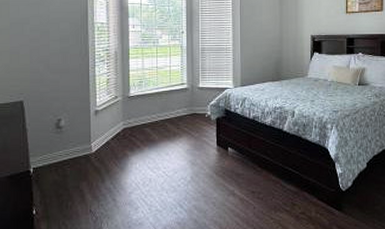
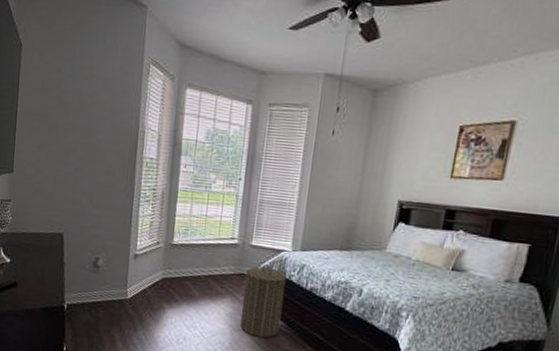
laundry hamper: none [197,102,232,167] -> present [239,264,287,338]

